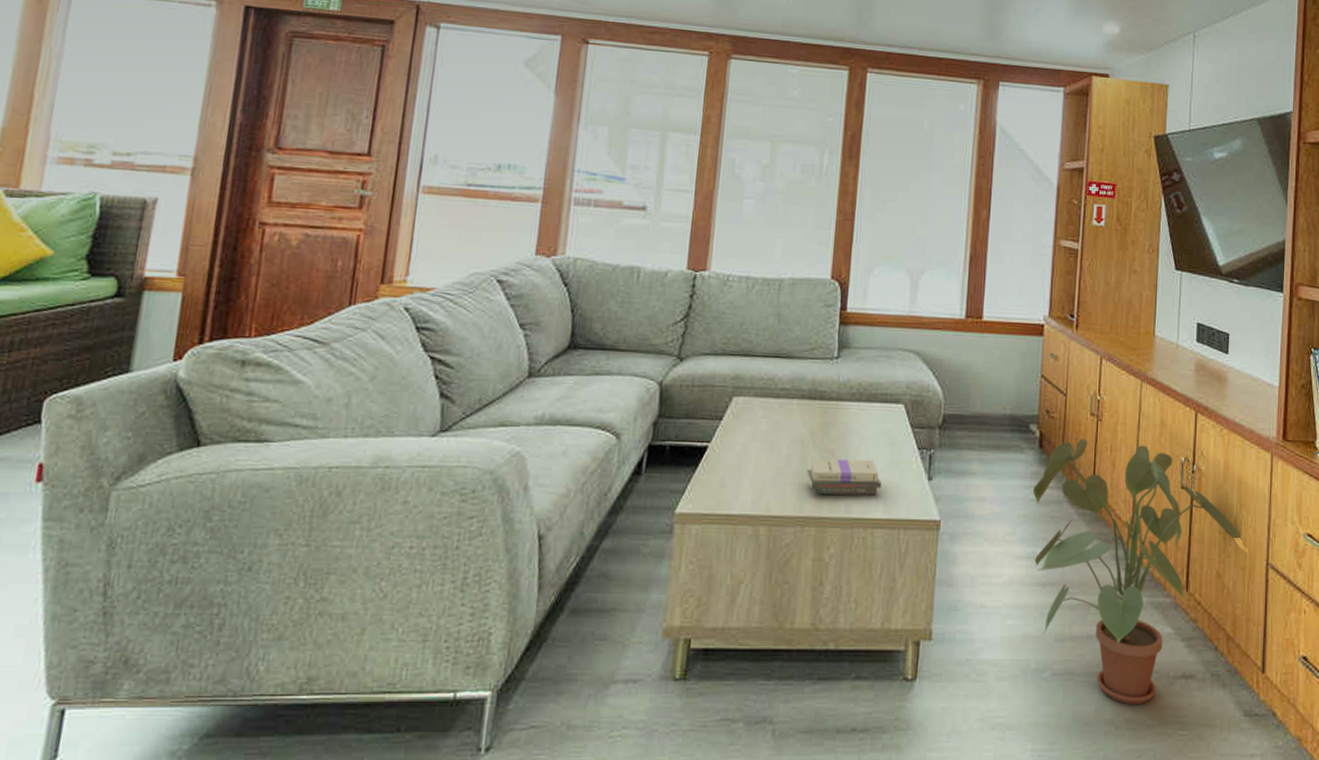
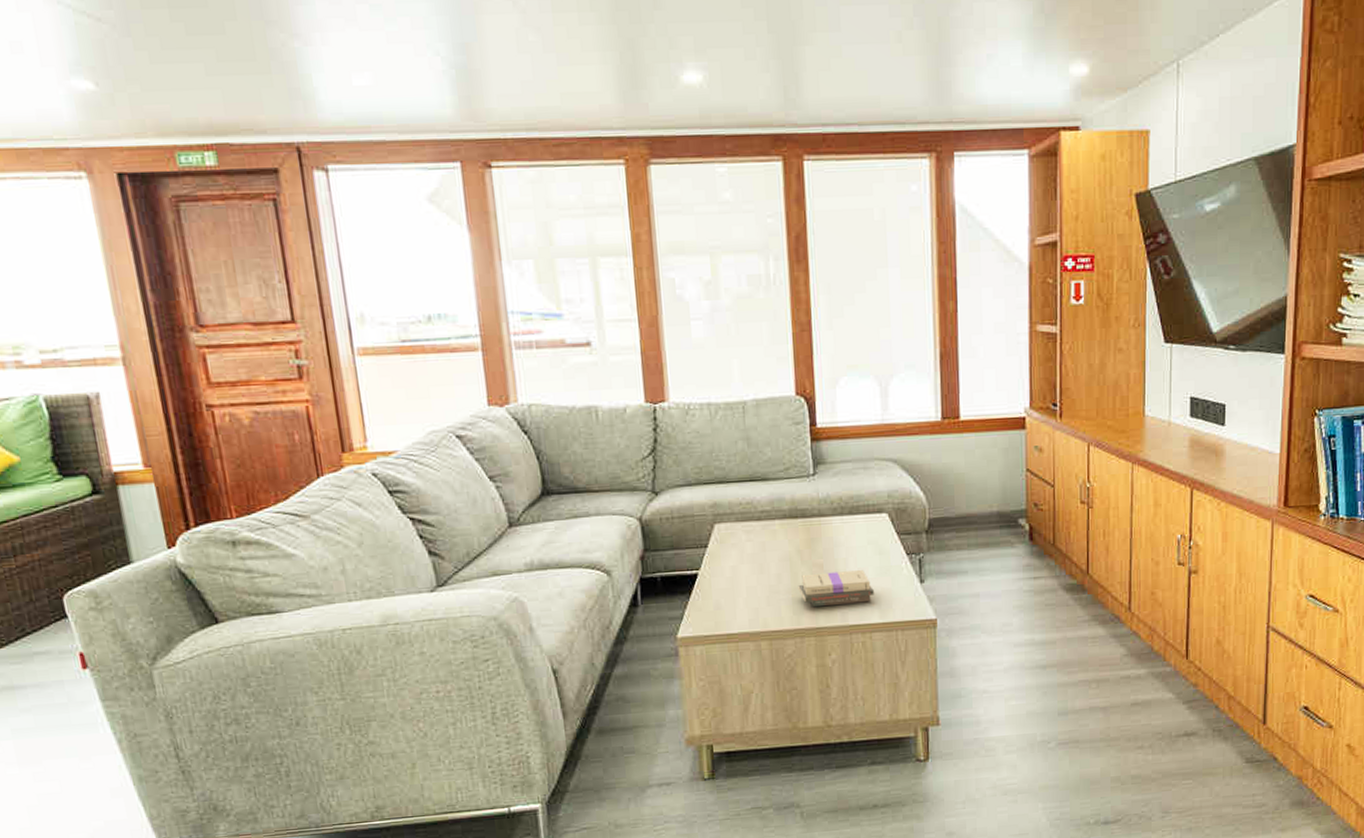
house plant: present [1032,438,1242,705] -> none [1026,527,1241,763]

